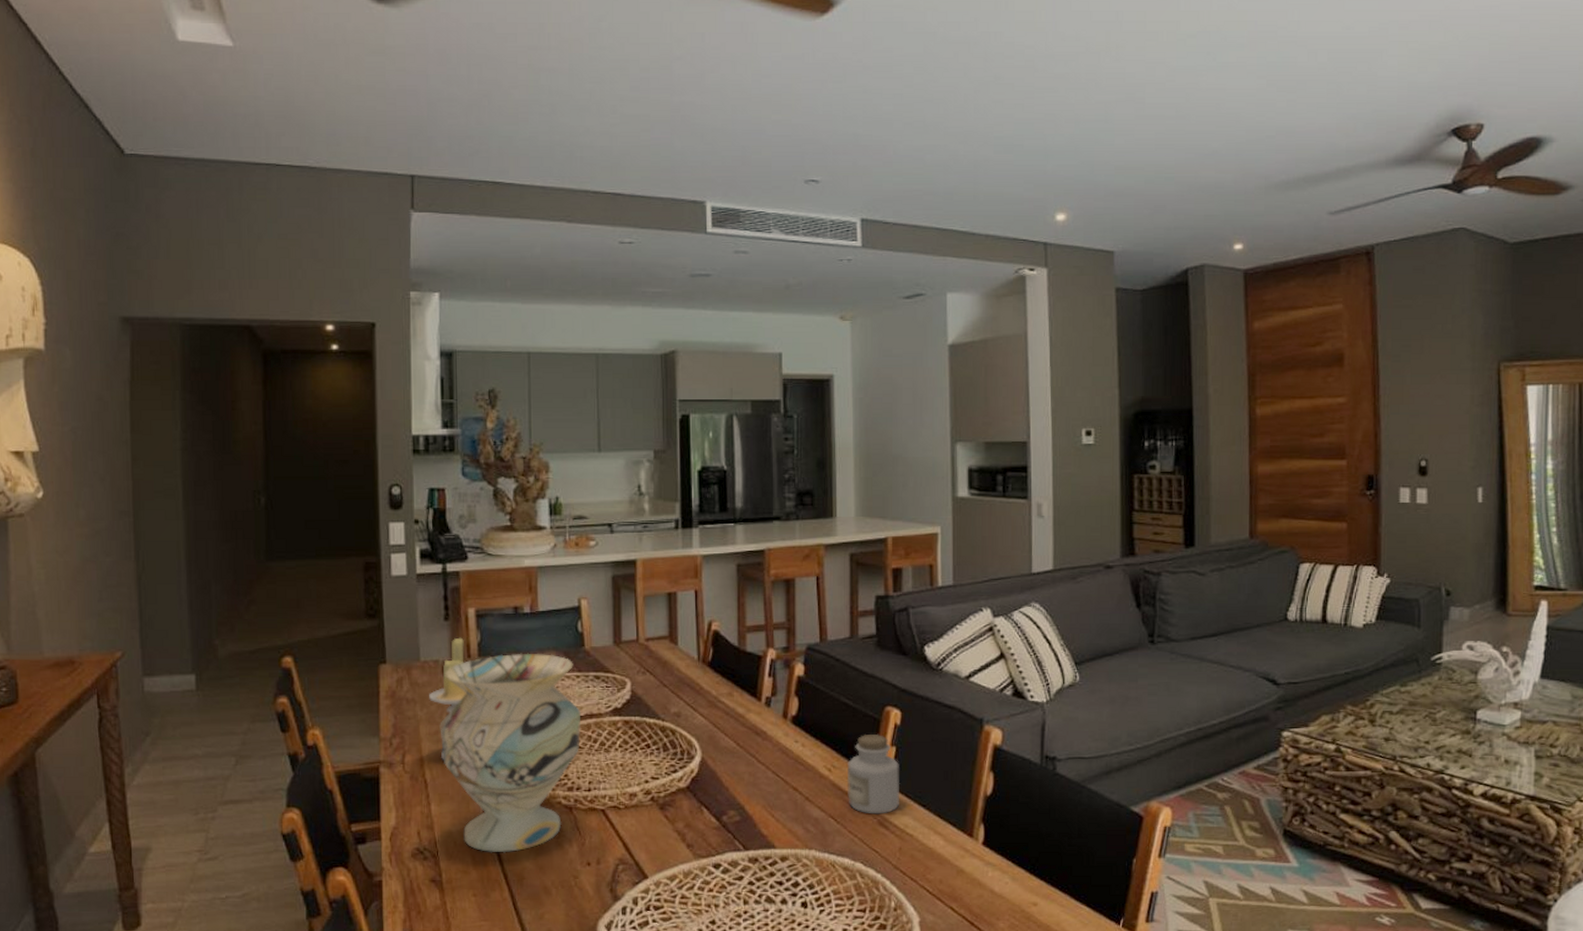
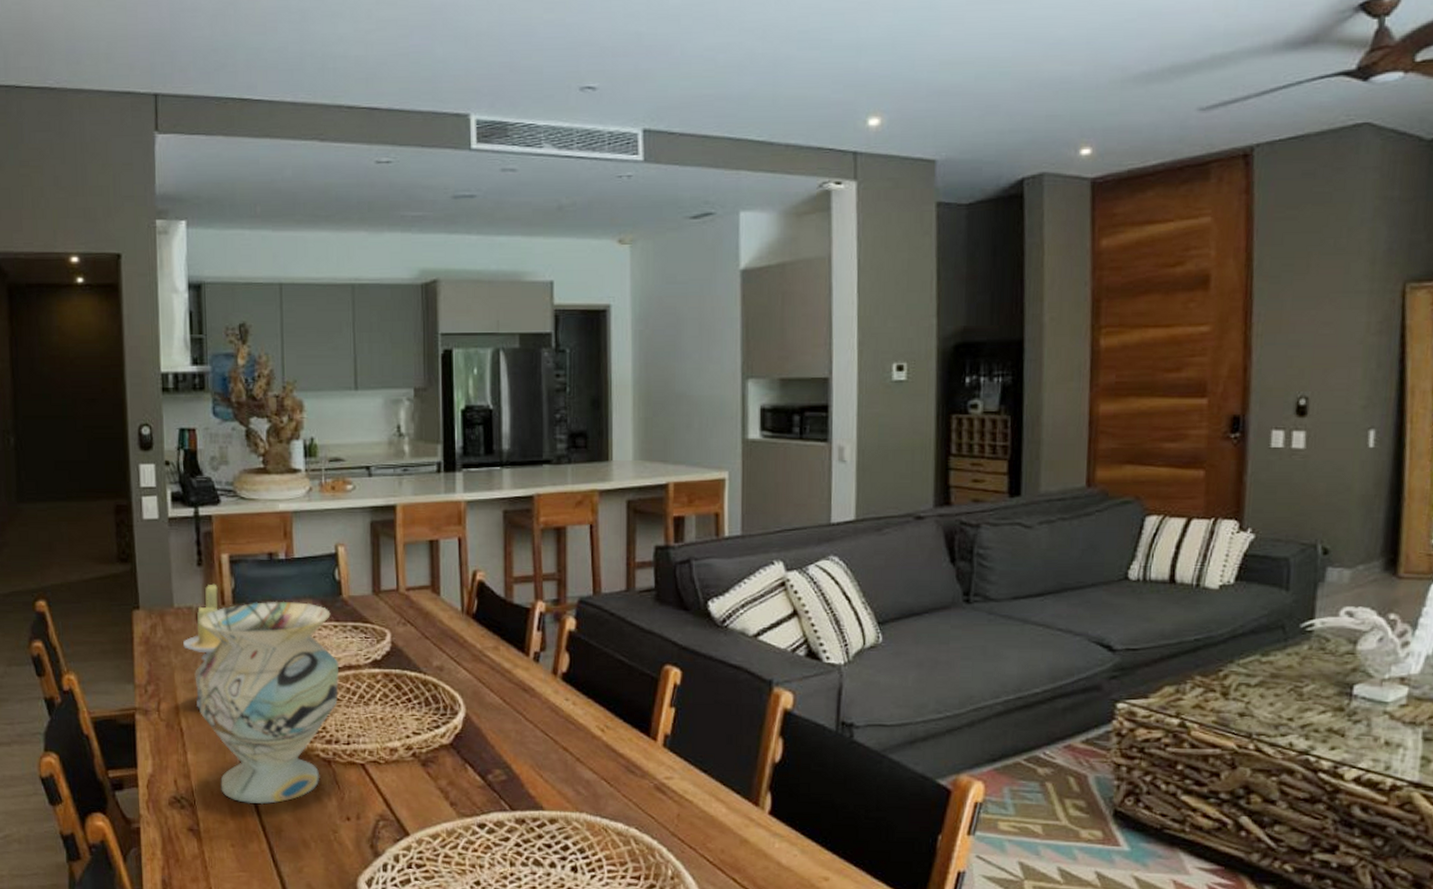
jar: present [846,733,899,814] -> none [621,693,679,779]

